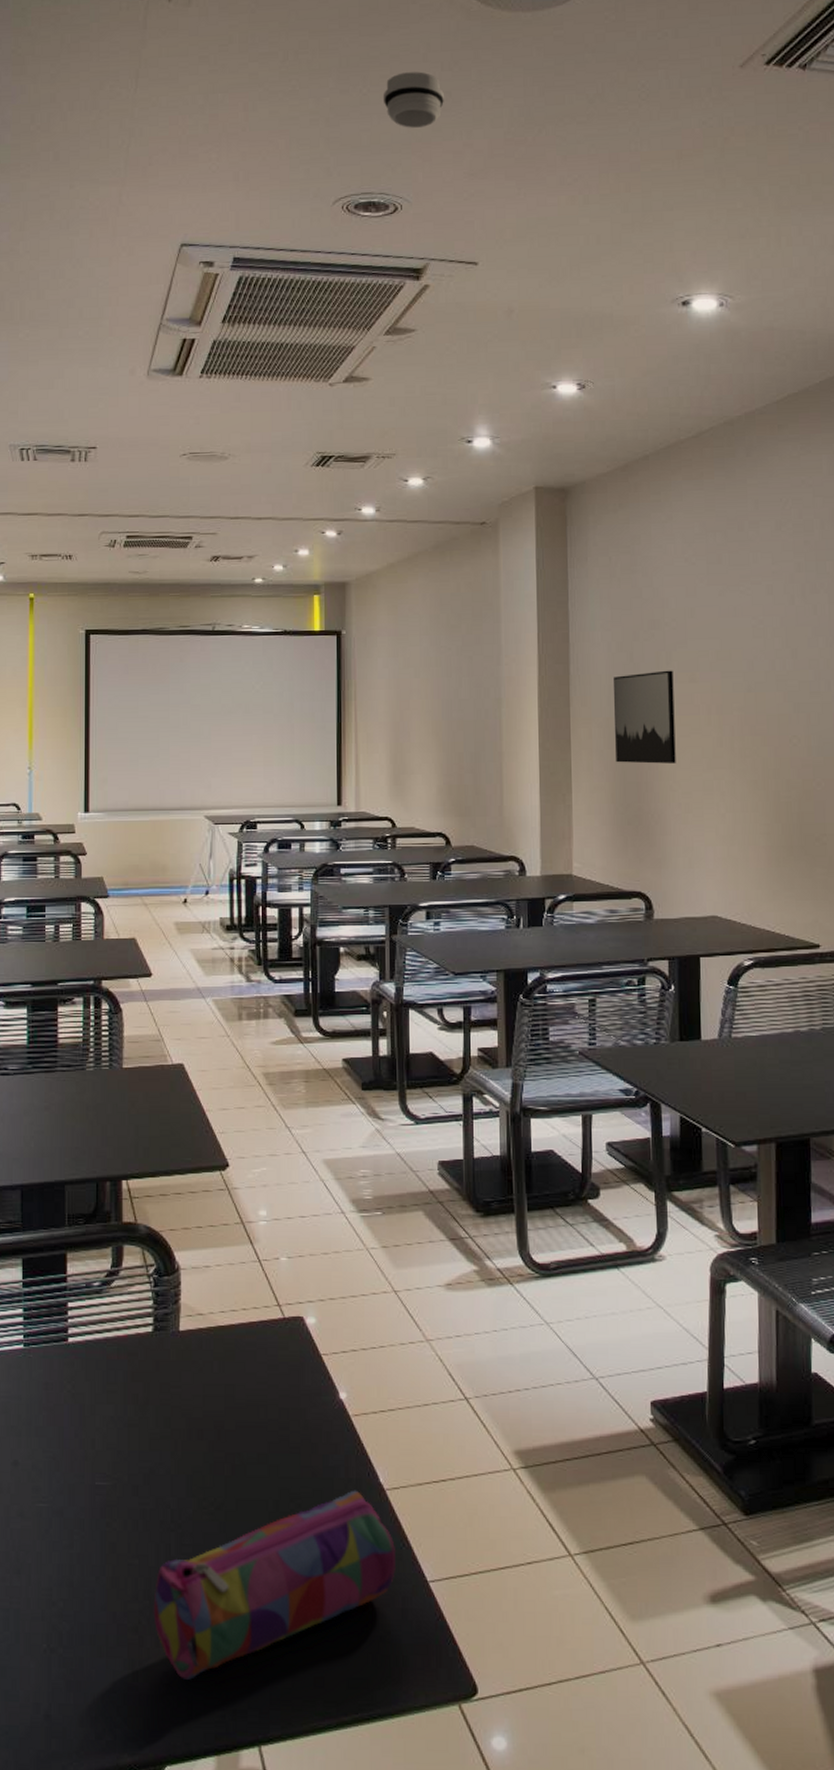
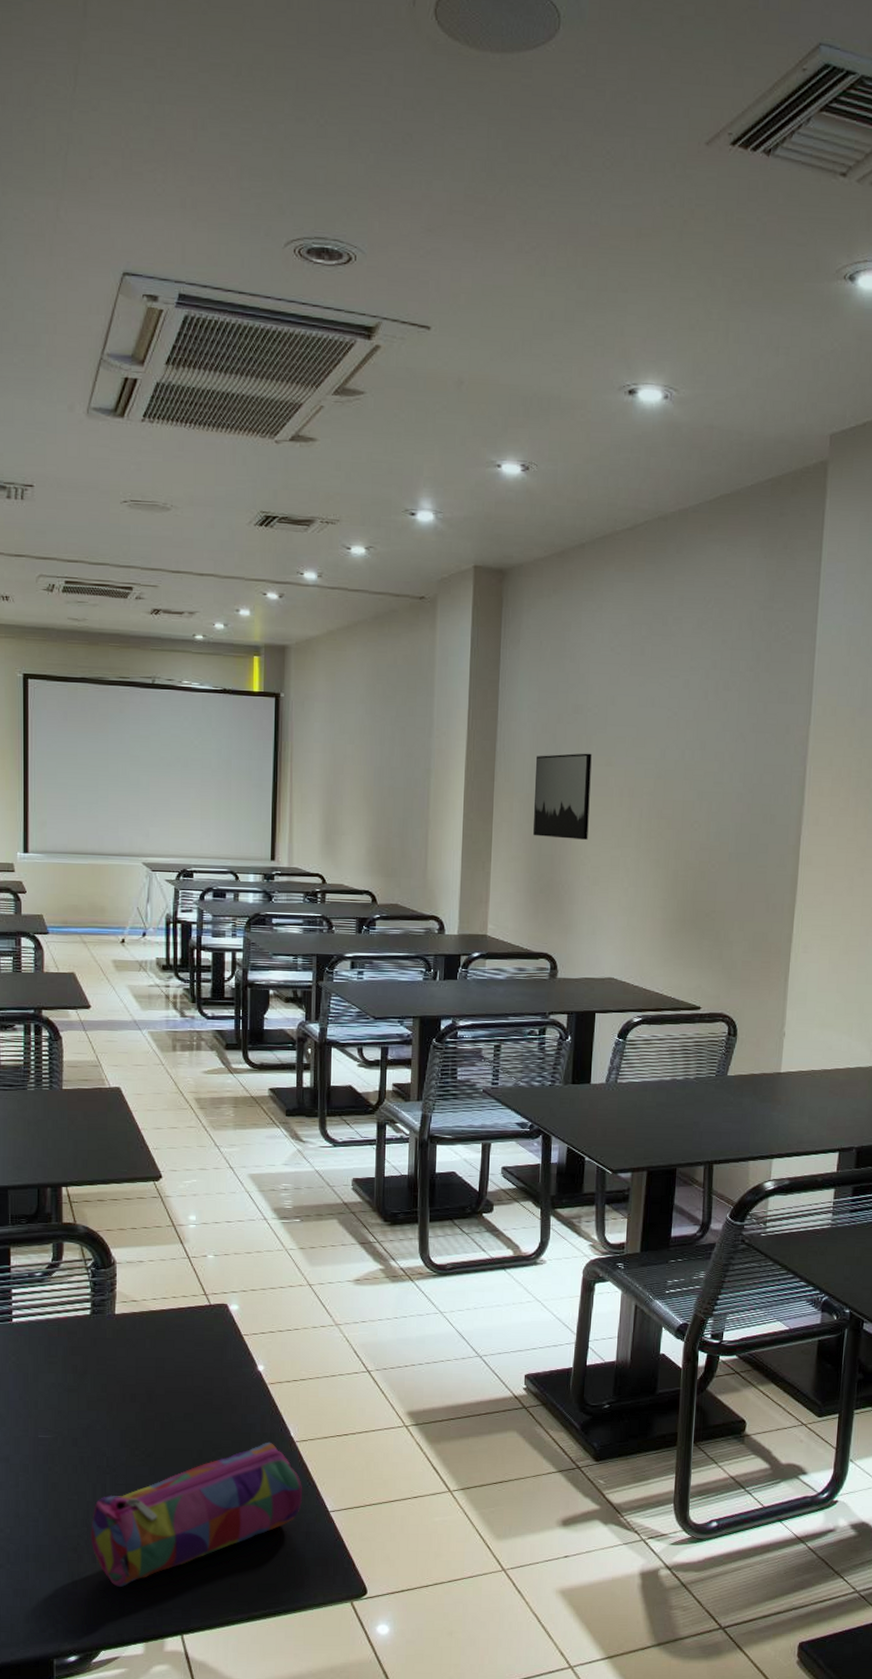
smoke detector: present [383,71,445,128] -> none [340,105,406,171]

